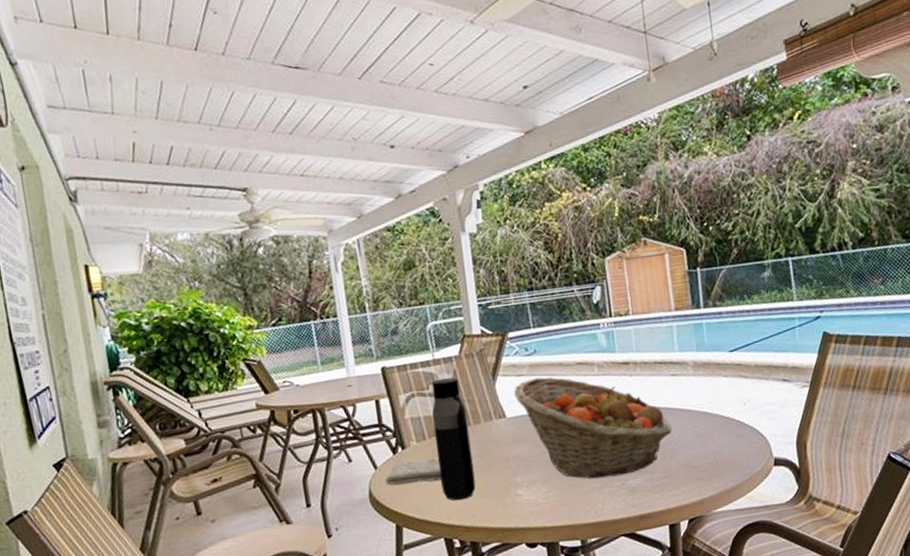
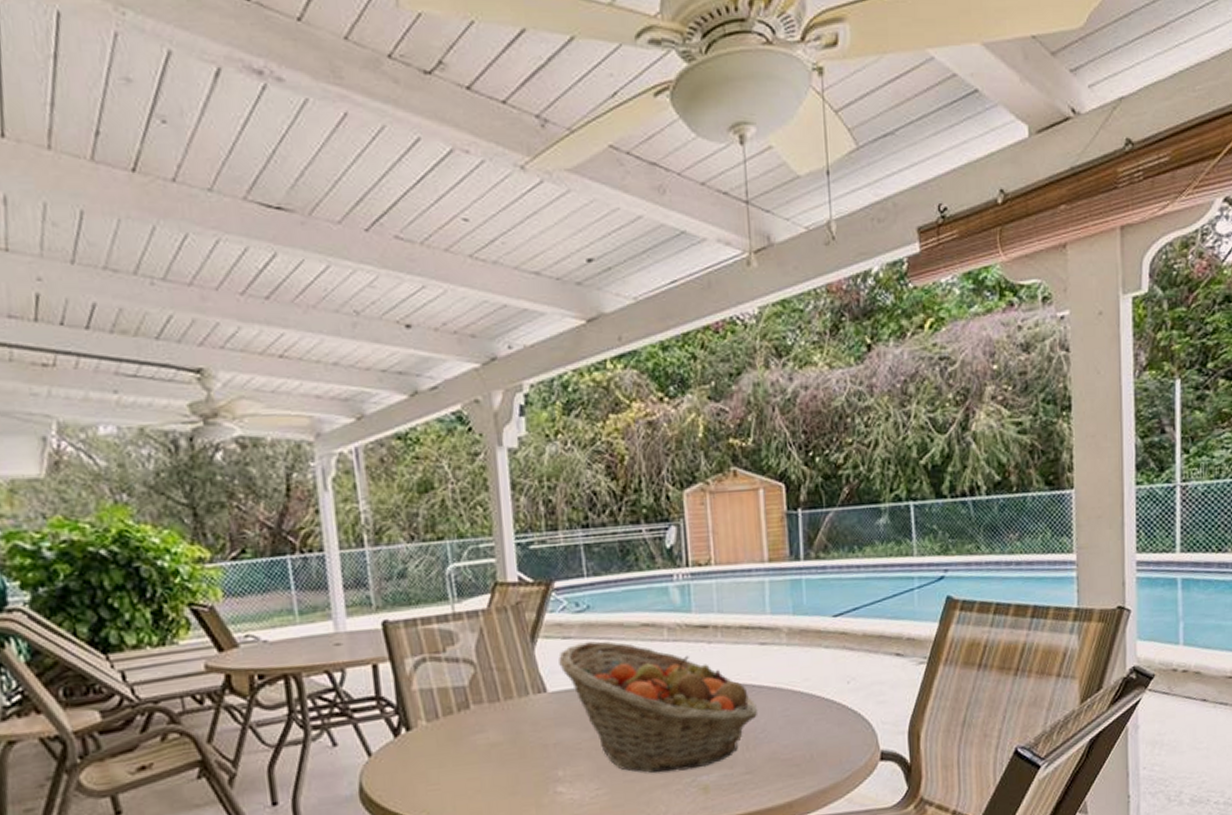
washcloth: present [385,457,442,485] -> none [382,741,459,778]
water bottle: present [431,377,476,501] -> none [448,637,504,800]

